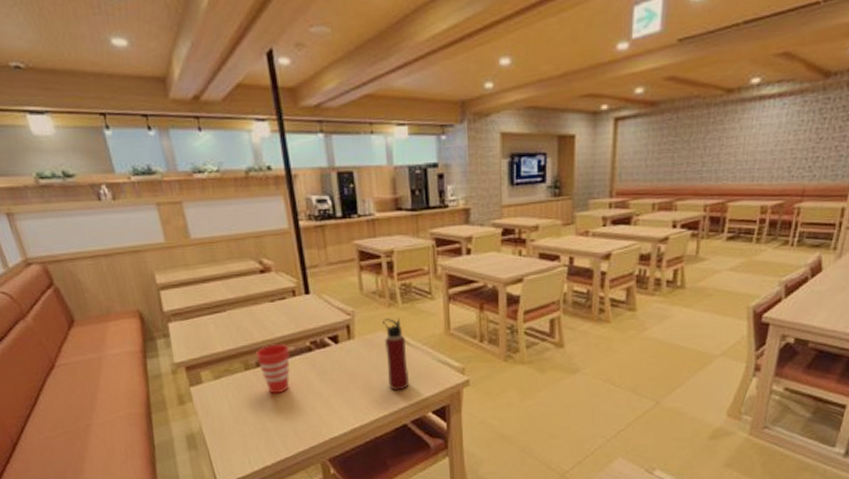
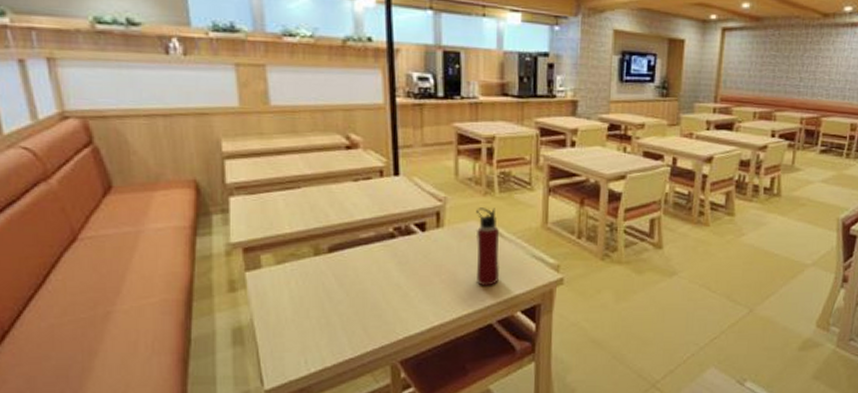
cup: present [255,343,290,394] -> none [329,227,370,284]

